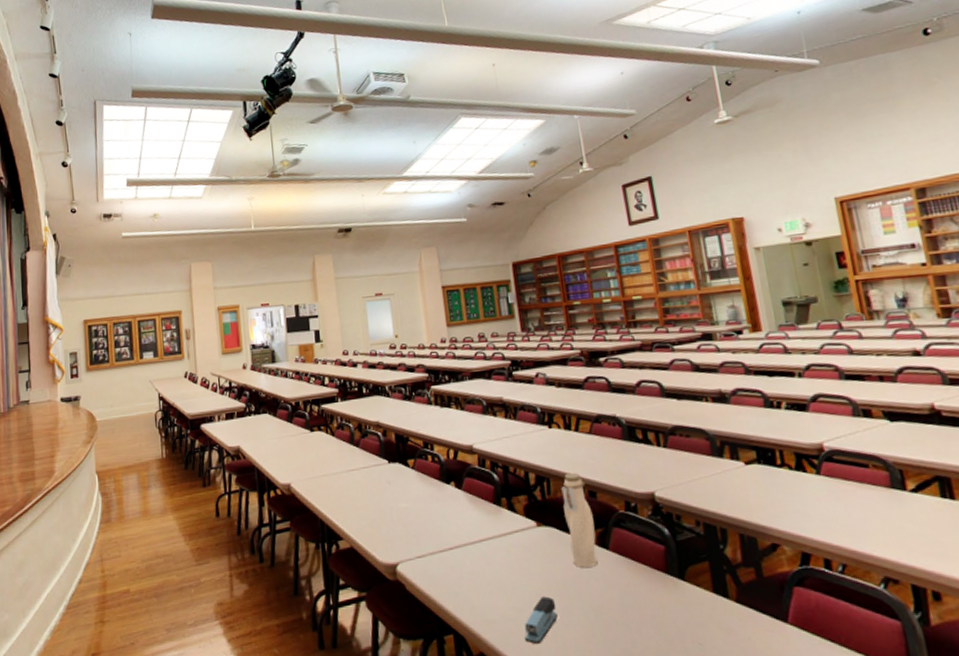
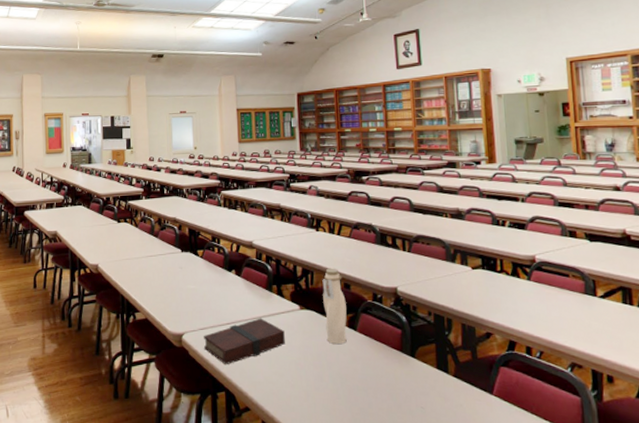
book: none [422,539,522,600] -> present [204,318,285,364]
stapler: present [524,596,558,645] -> none [283,365,311,403]

